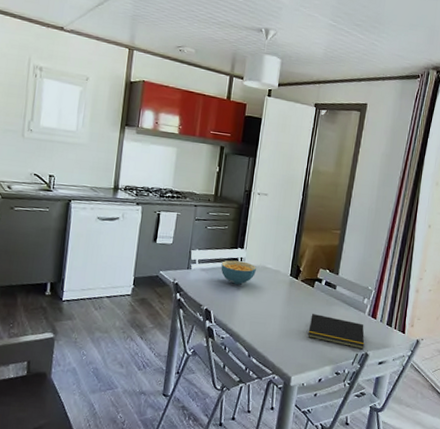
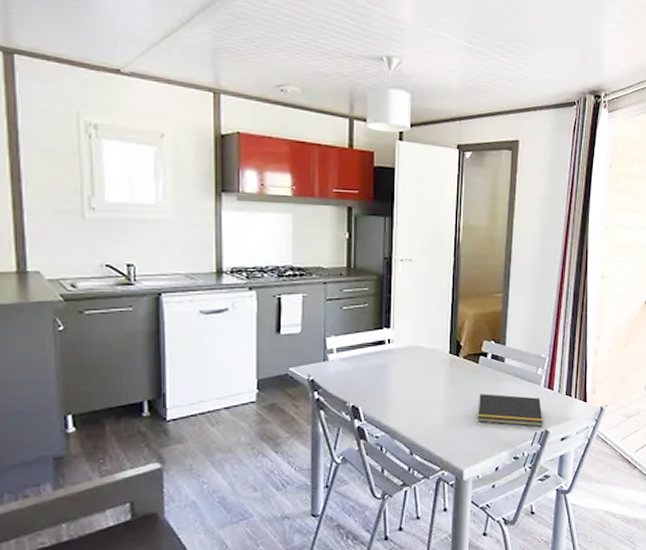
cereal bowl: present [221,260,256,285] -> none [365,343,408,372]

